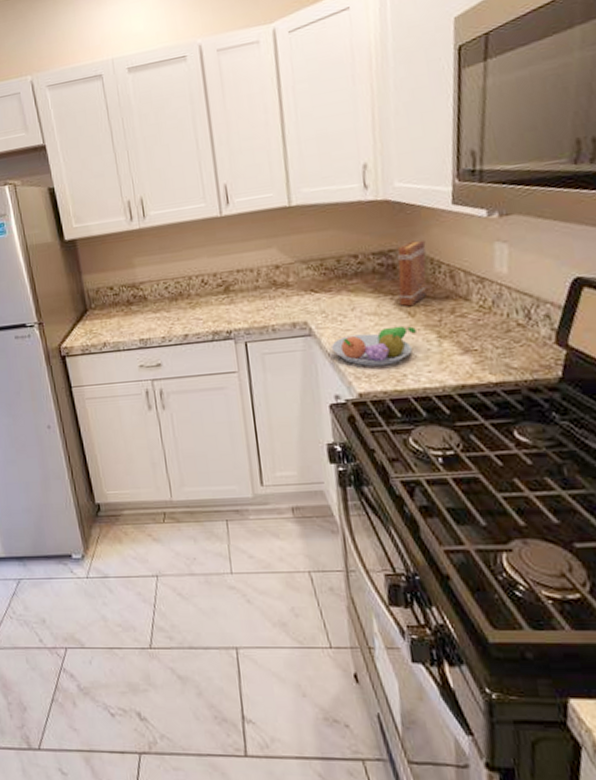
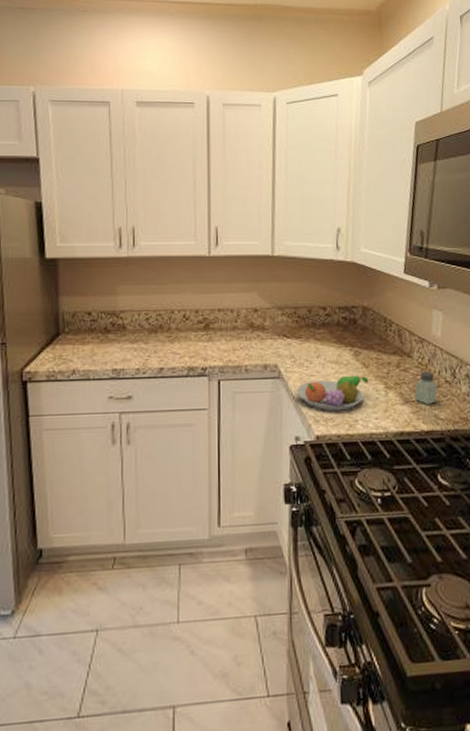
book: present [396,241,427,307] -> none [357,300,382,359]
saltshaker: none [477,314,507,353] -> present [415,371,437,405]

